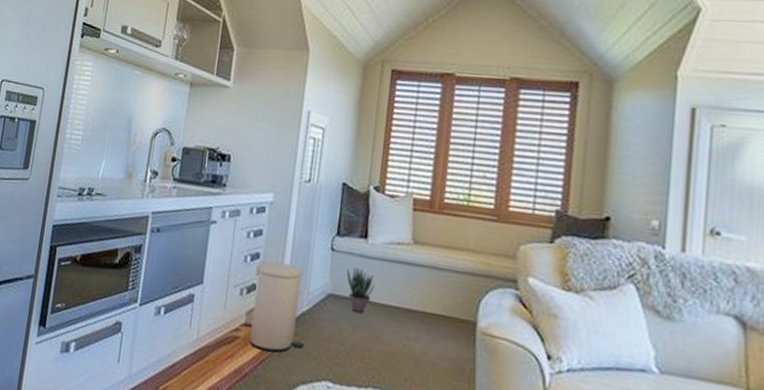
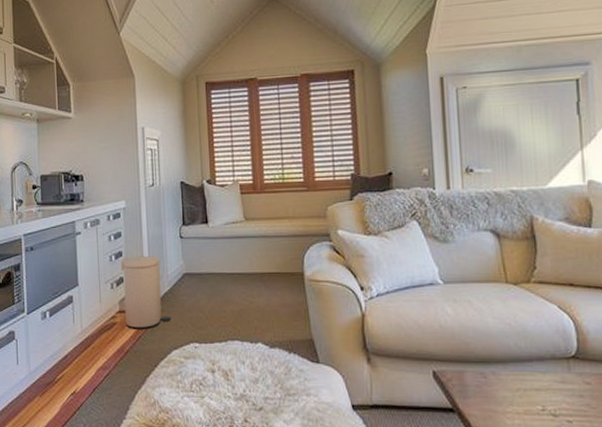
potted plant: present [346,267,375,313] -> none [196,248,220,284]

